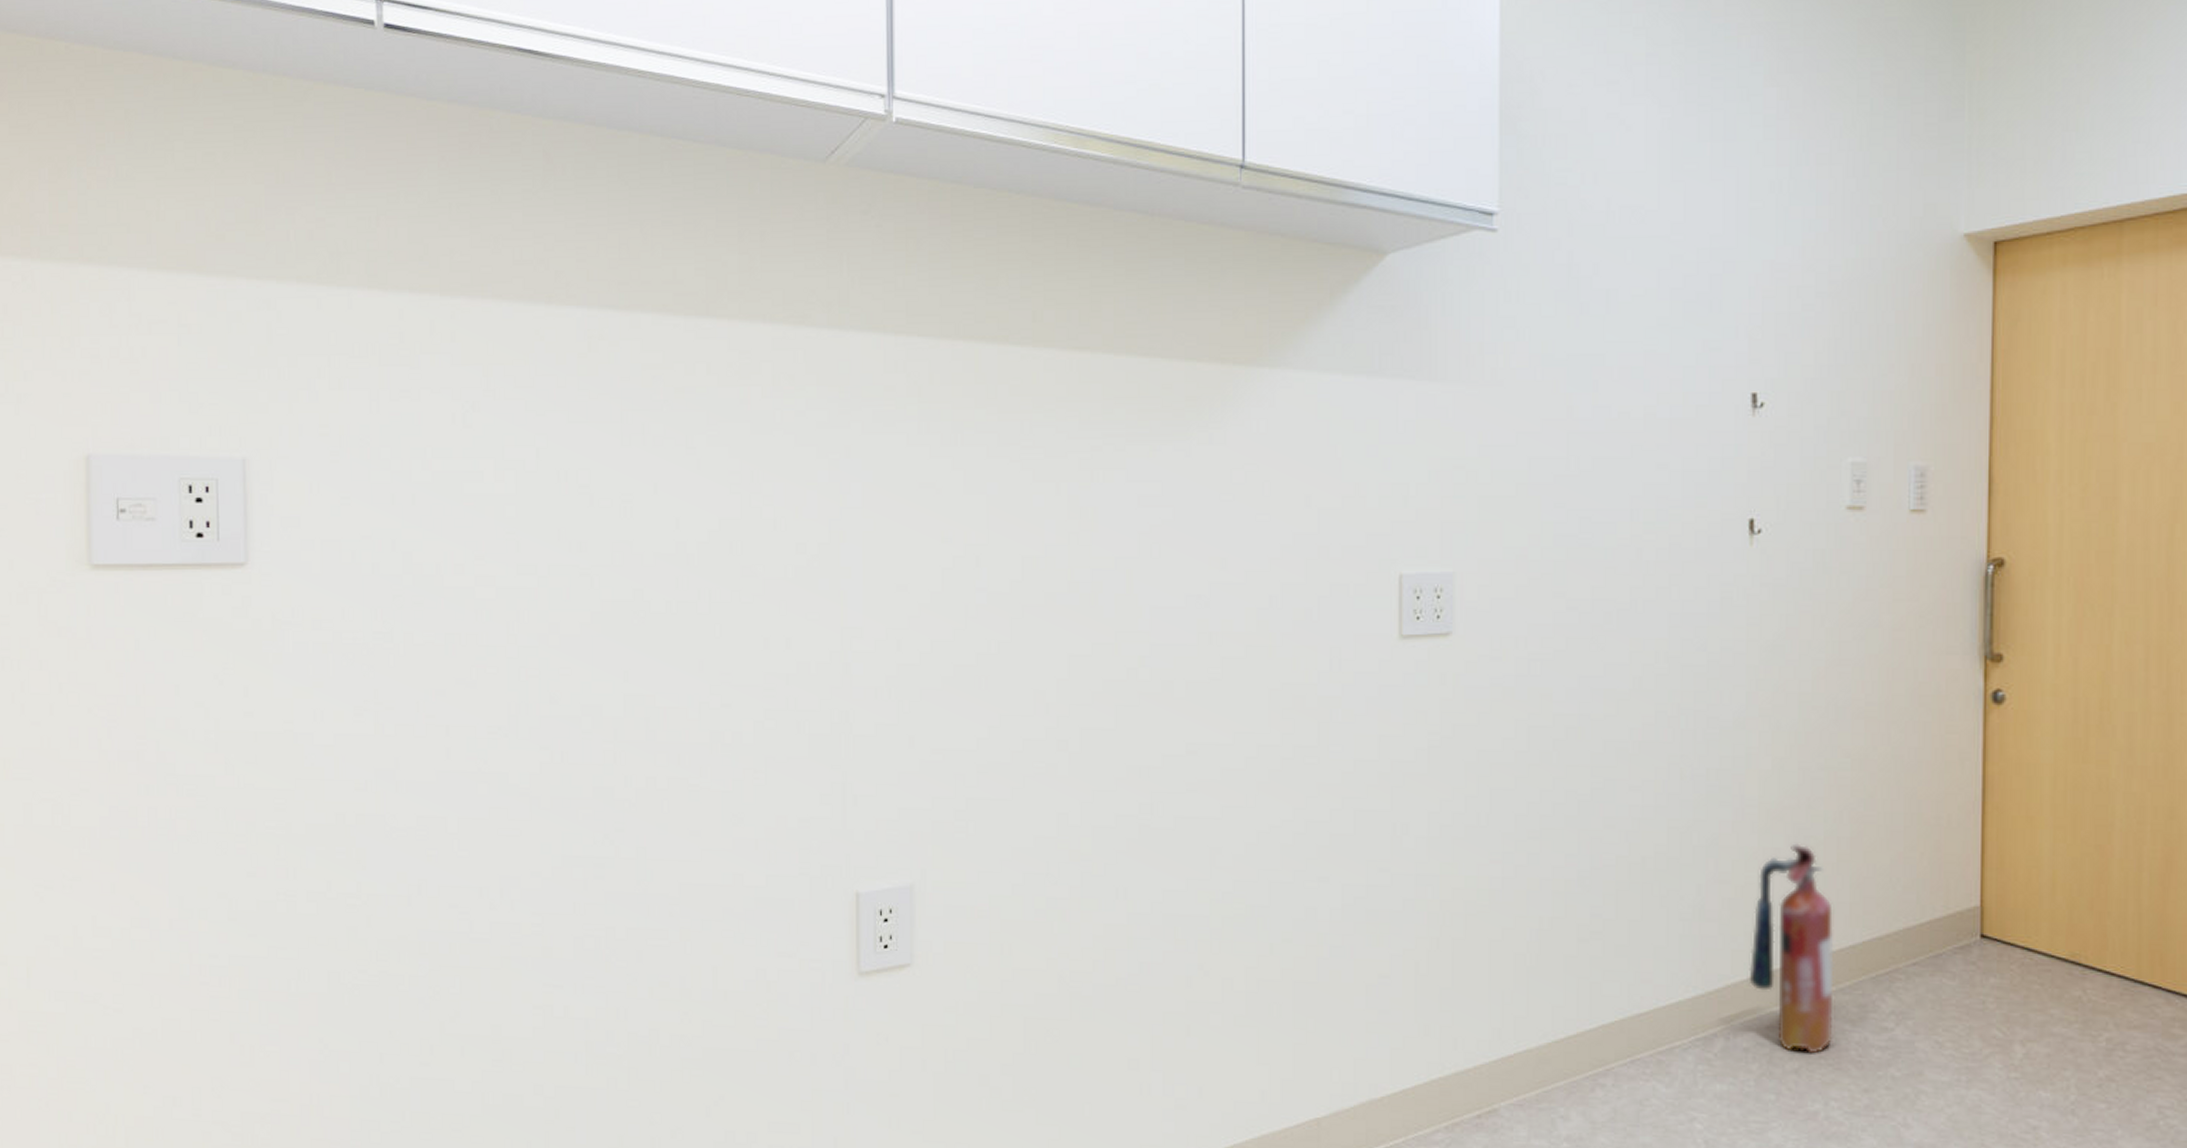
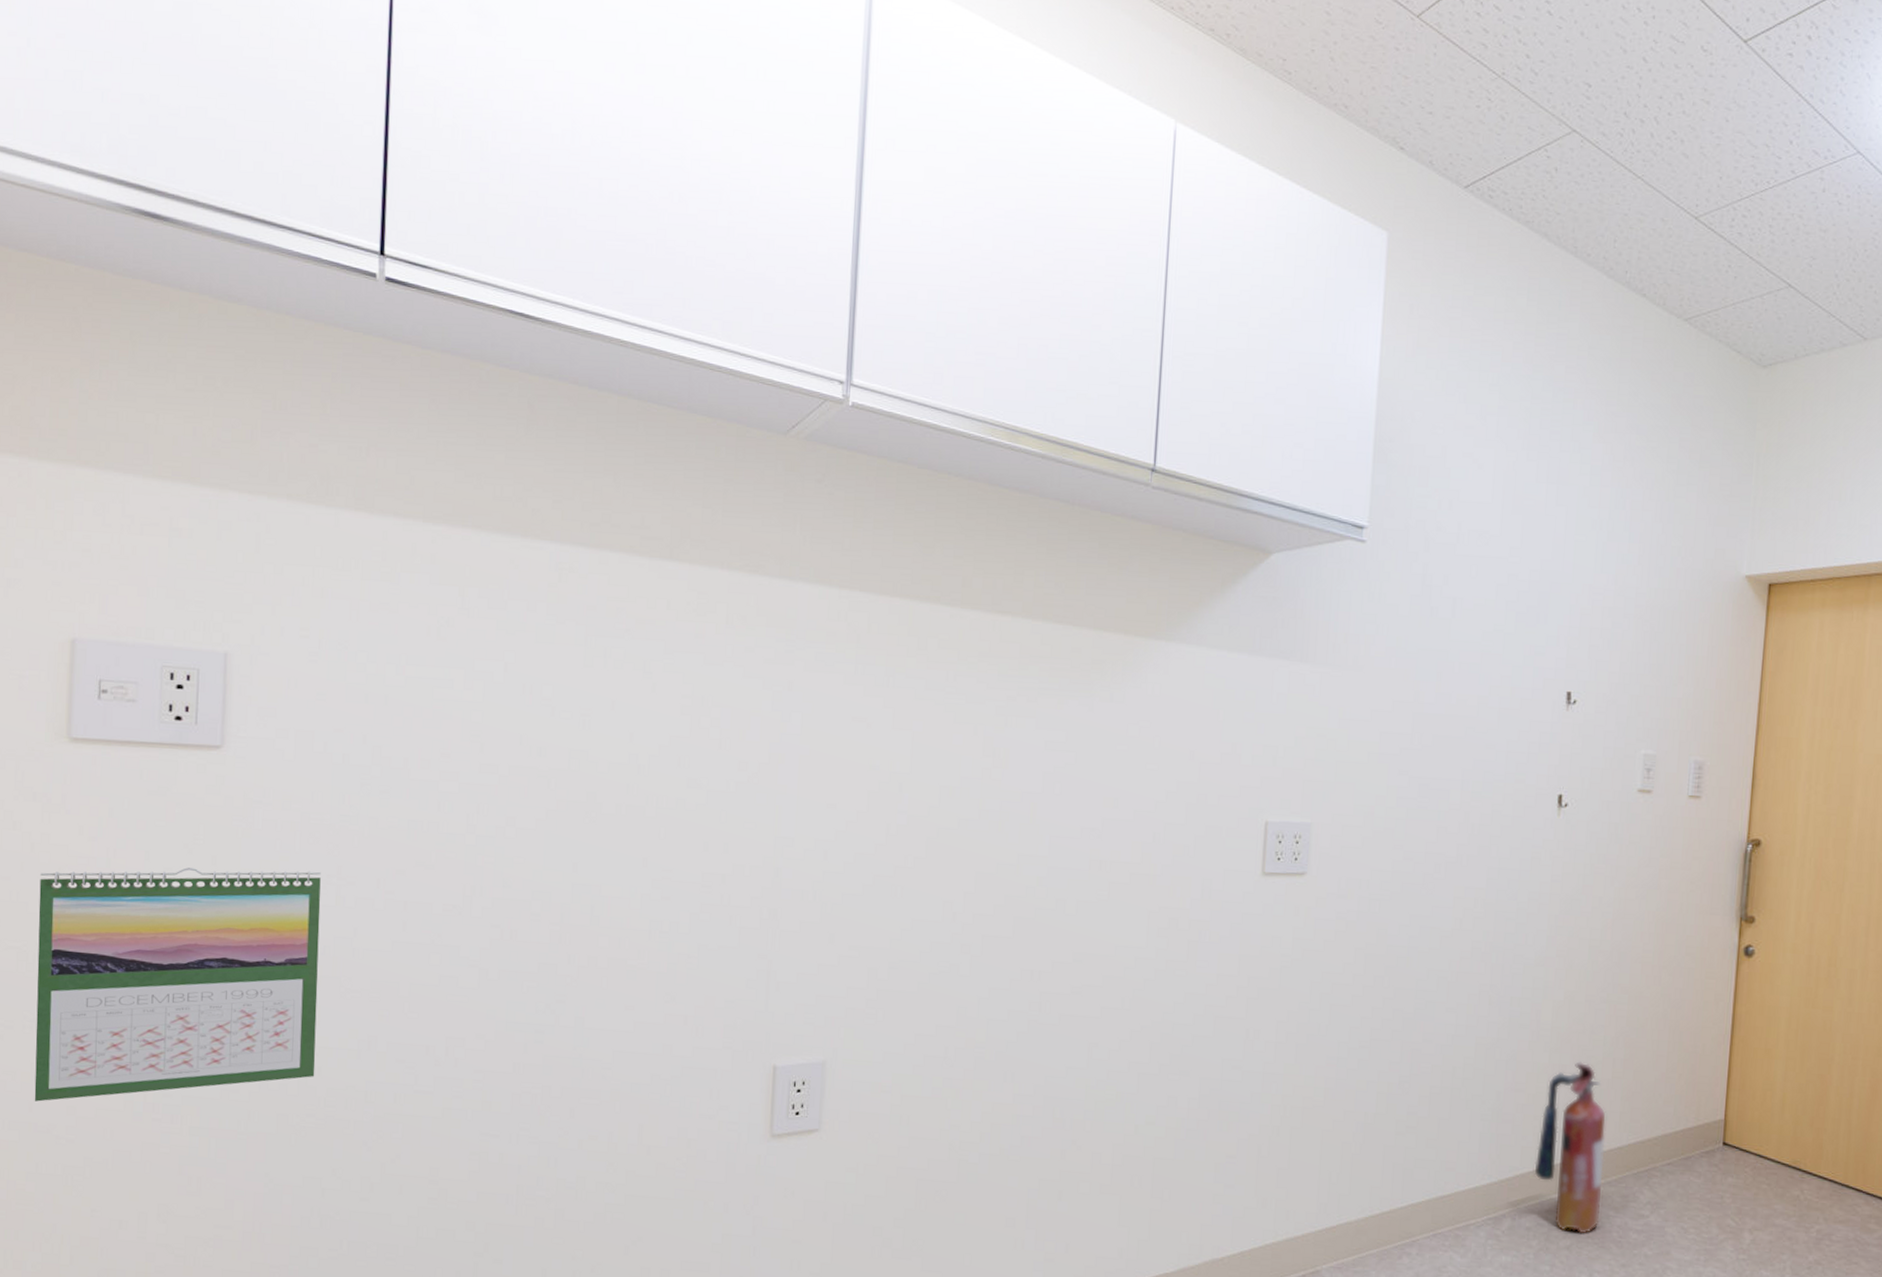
calendar: none [70,697,365,969] -> present [34,867,321,1102]

